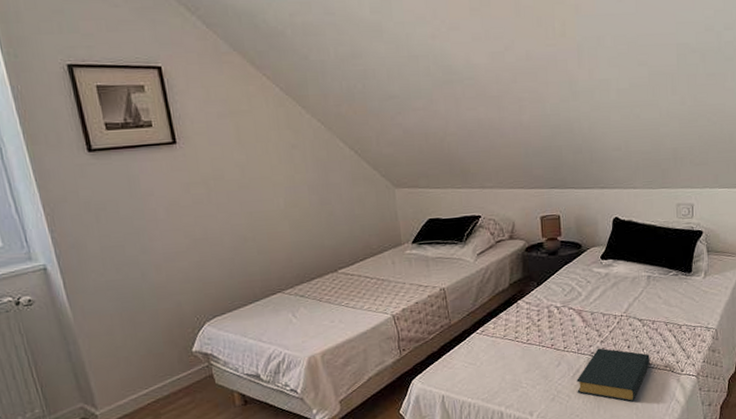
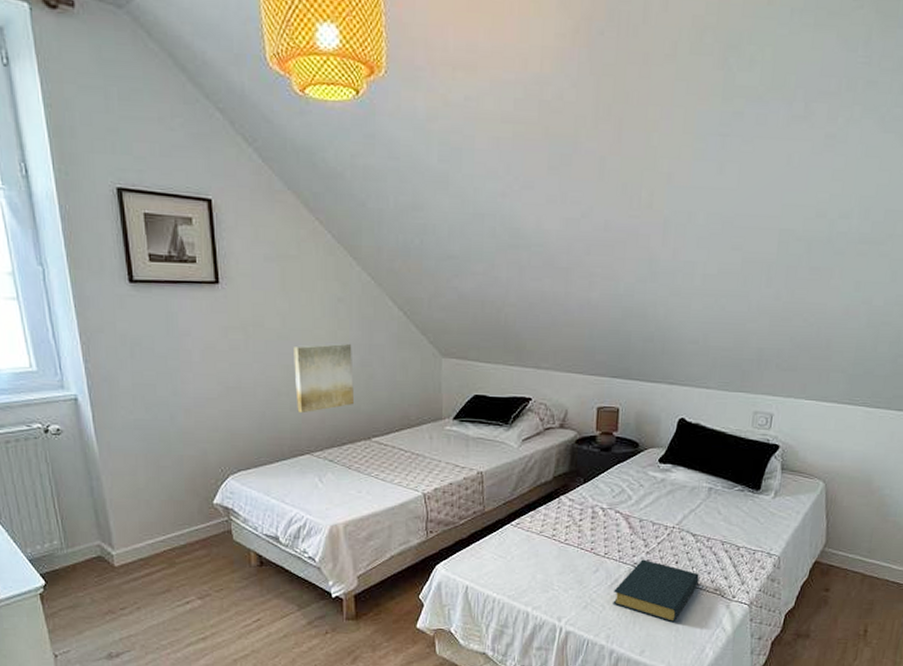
wall art: none [255,185,319,256] -> present [294,343,355,414]

